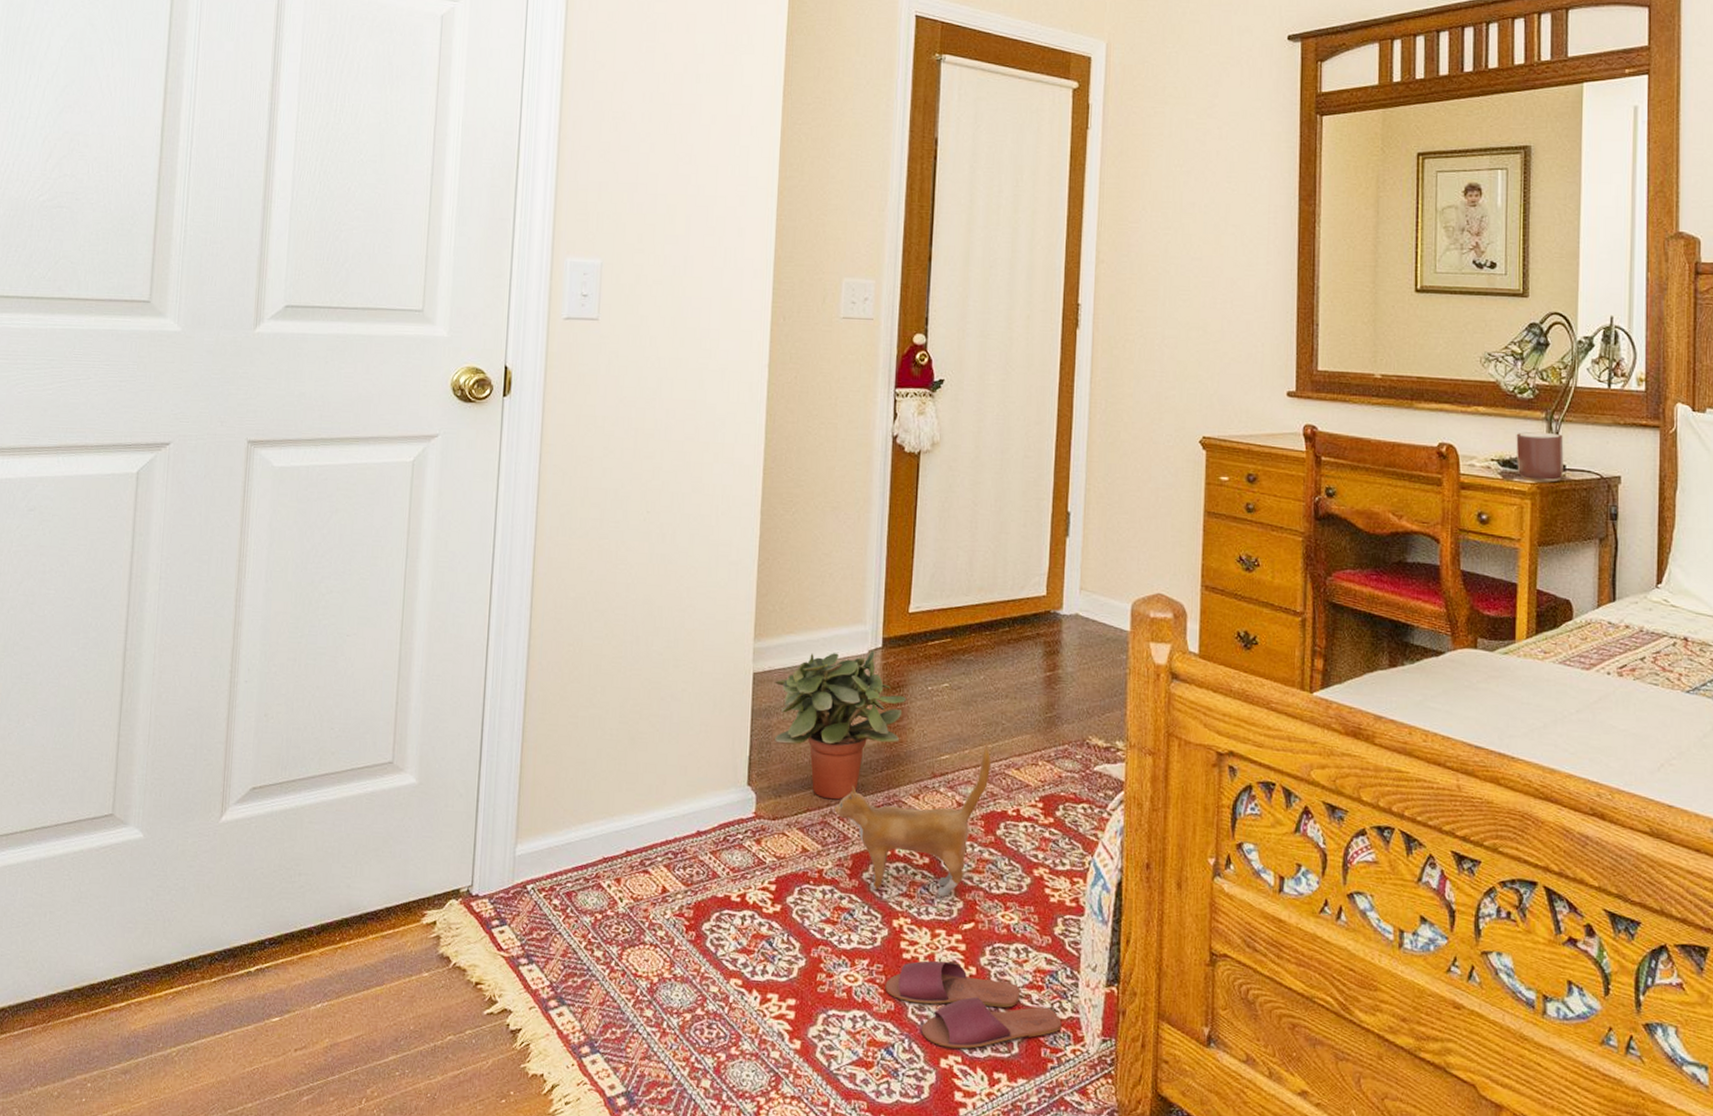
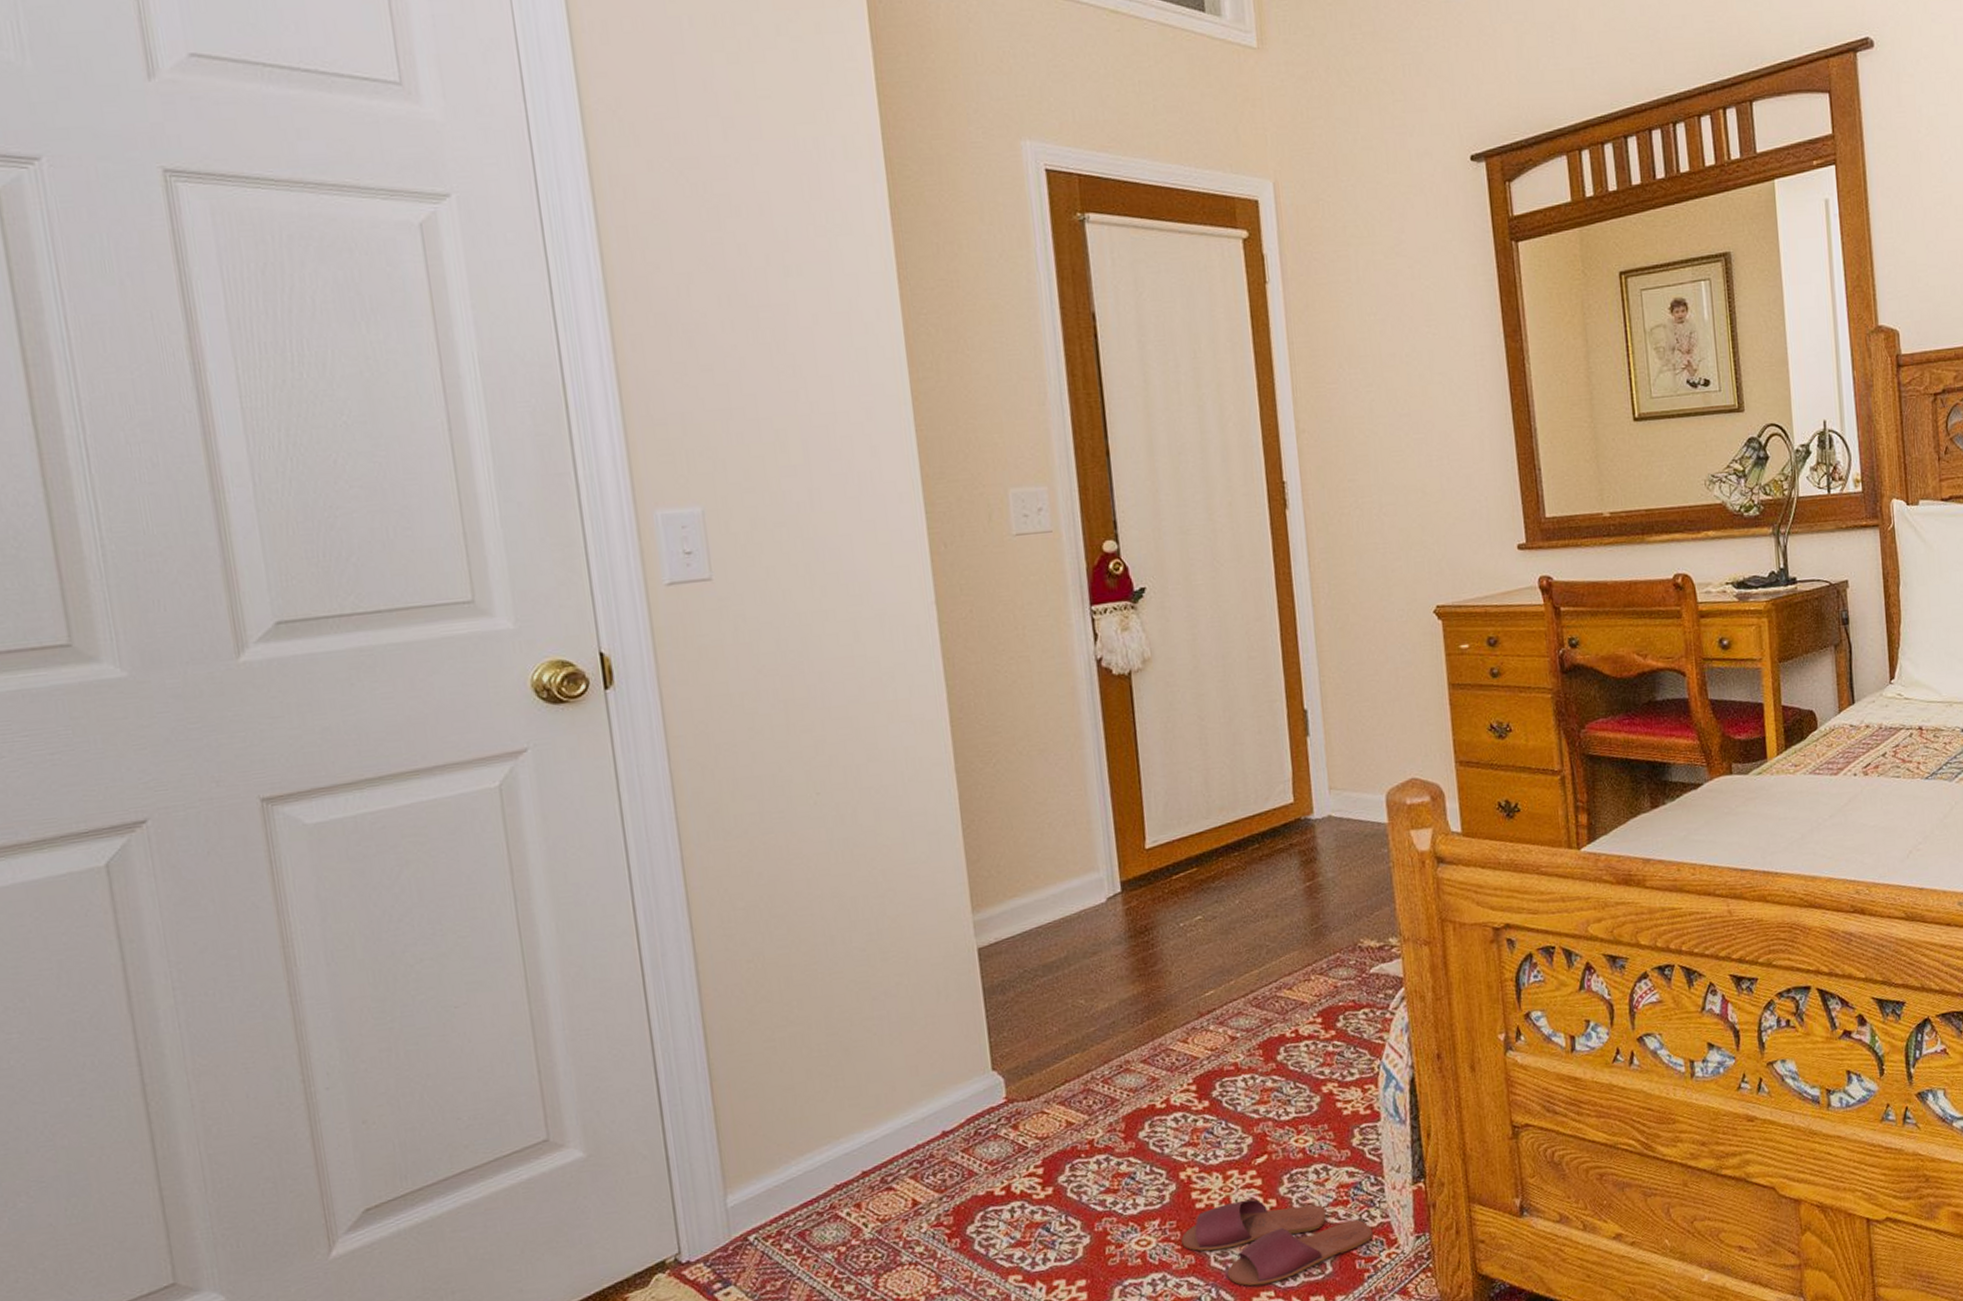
potted plant: present [775,650,907,800] -> none [1005,897,1158,1065]
cat: present [834,743,992,897] -> none [1095,969,1262,1148]
mug: present [1516,432,1564,483] -> none [1747,547,1795,600]

